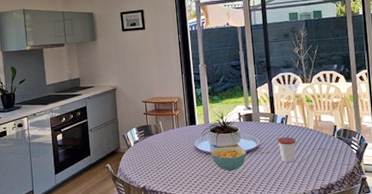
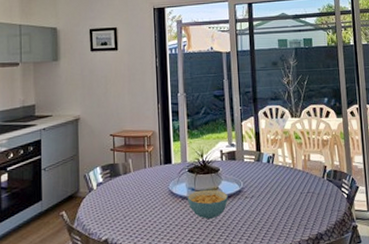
cup: present [277,135,296,163] -> none [262,176,283,209]

